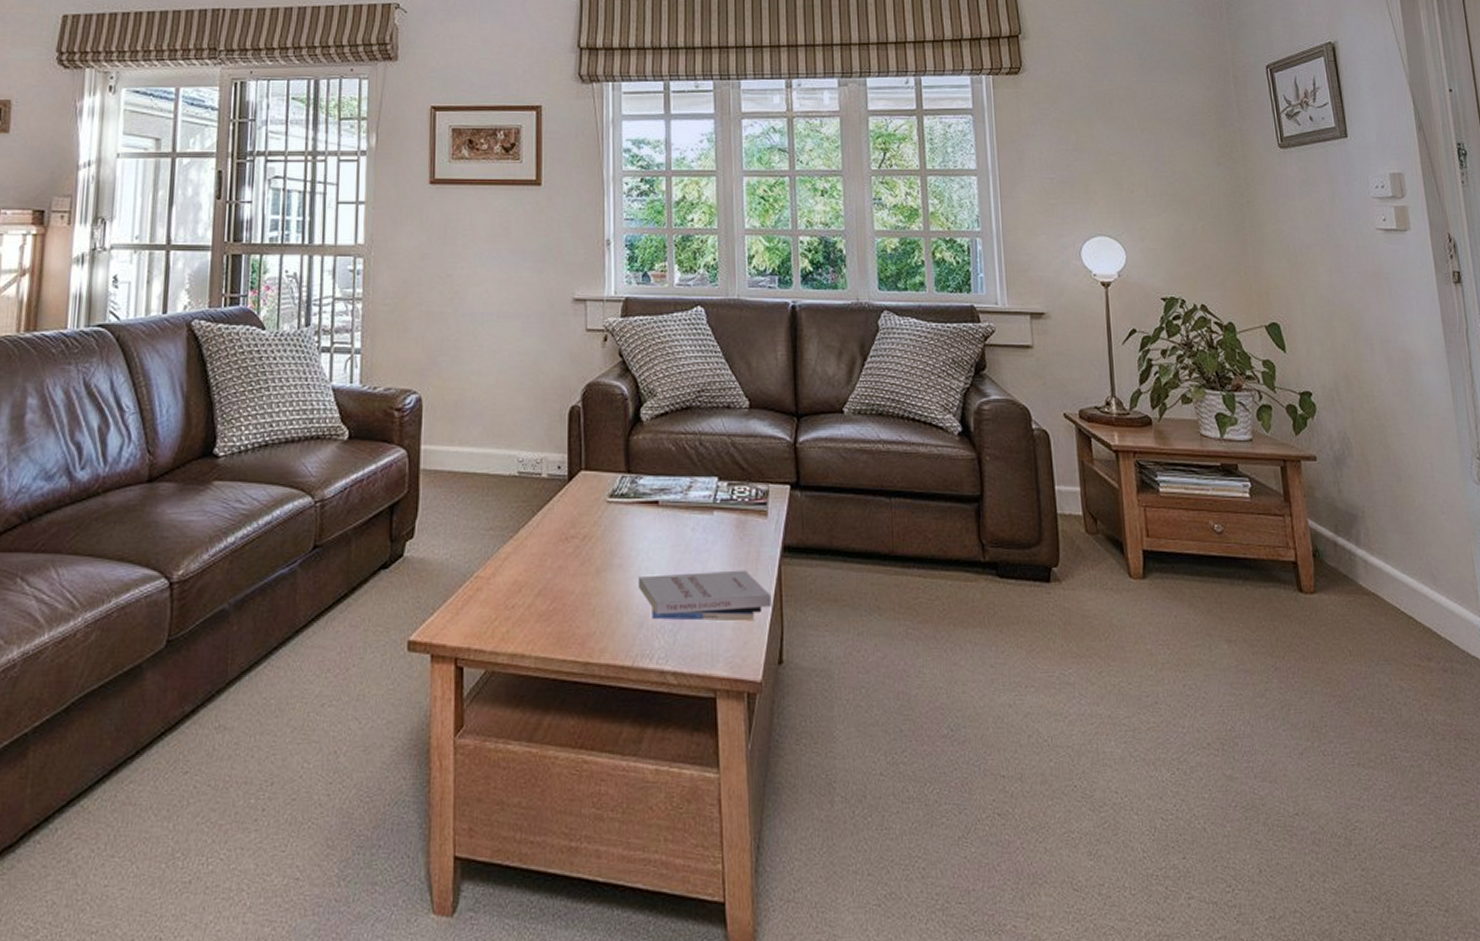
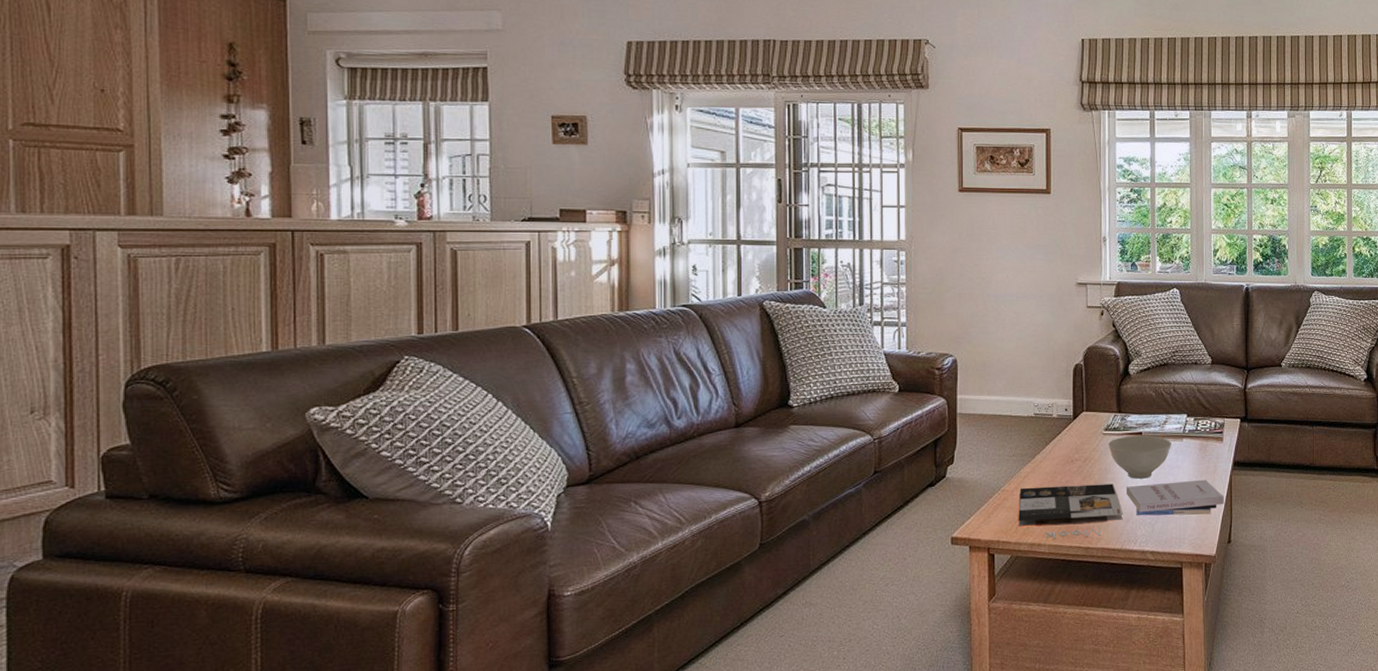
magazine: none [495,572,634,648] -> present [1018,483,1123,539]
bowl: none [614,505,698,566] -> present [1108,435,1171,479]

